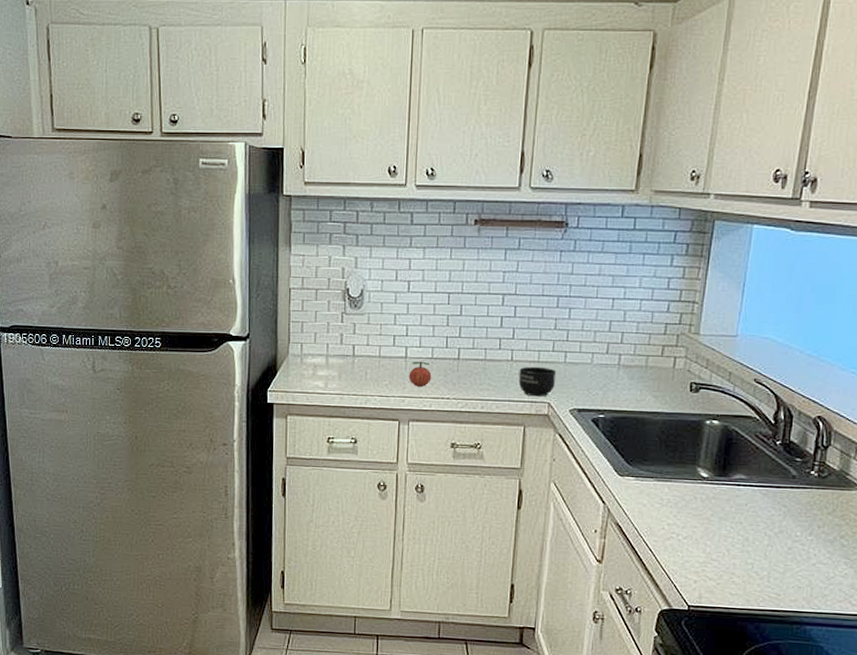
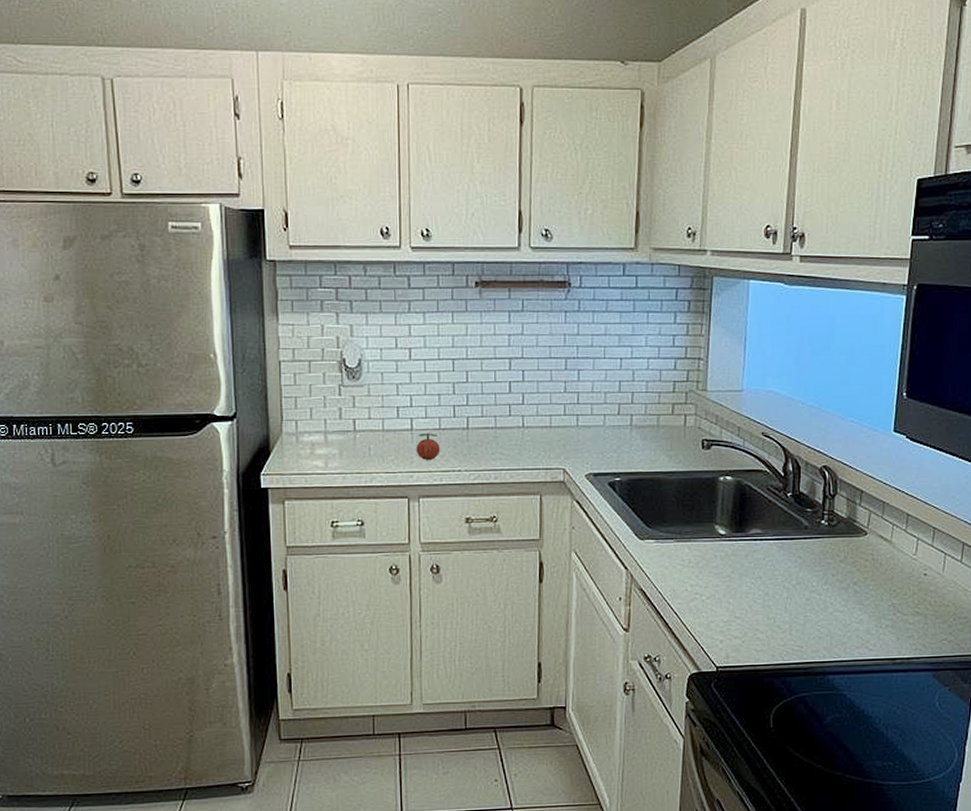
mug: present [518,366,557,397] -> none [531,431,570,464]

